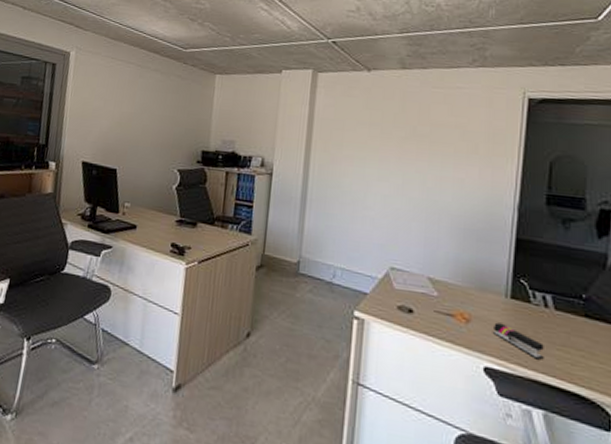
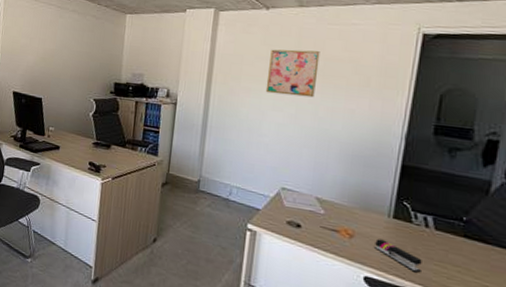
wall art: none [369,113,426,166] -> present [265,49,320,98]

